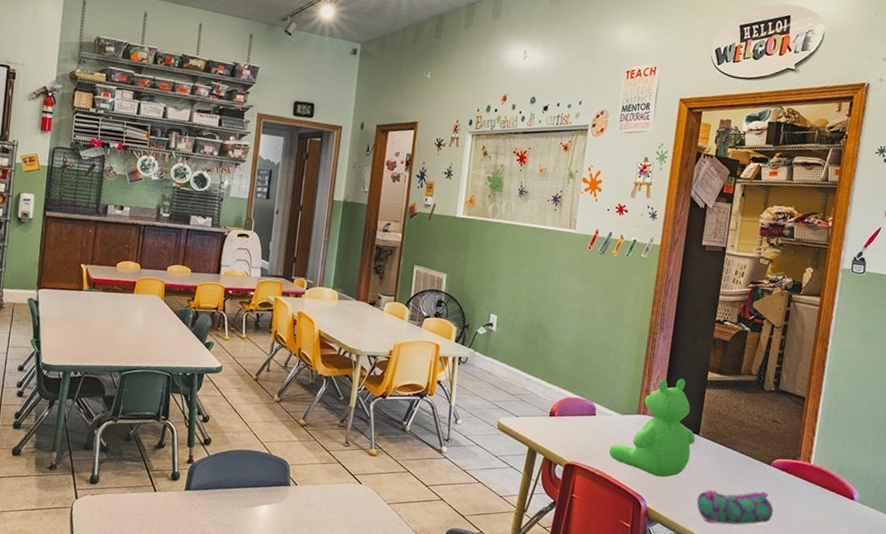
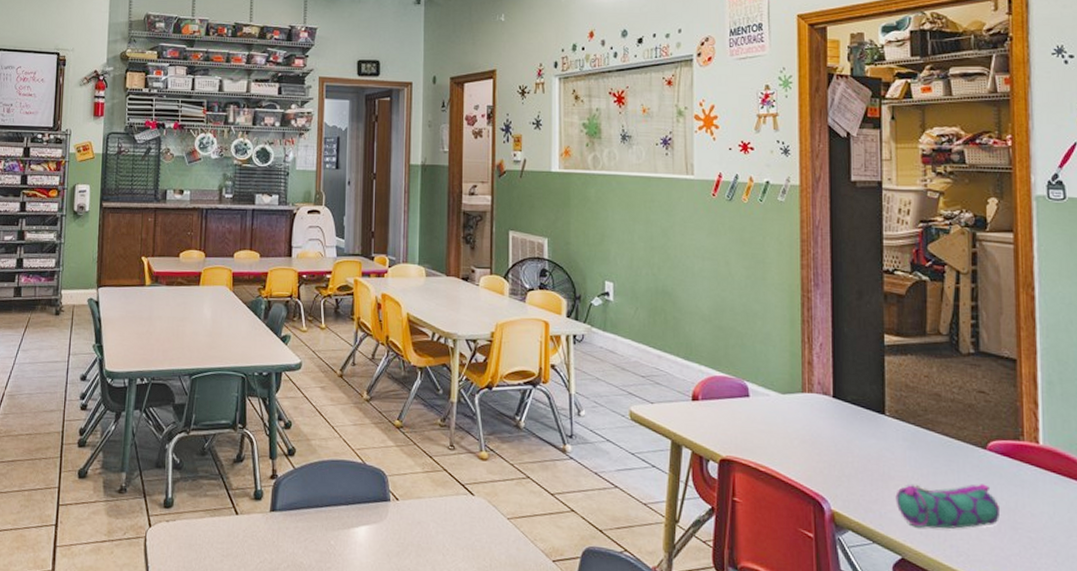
teddy bear: present [608,379,696,477] -> none [772,345,882,471]

